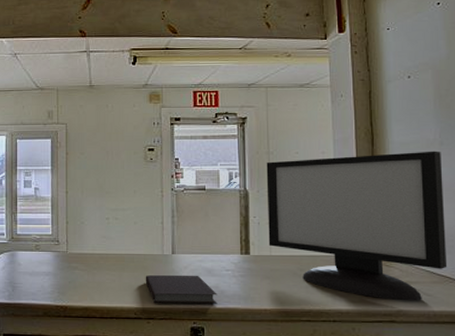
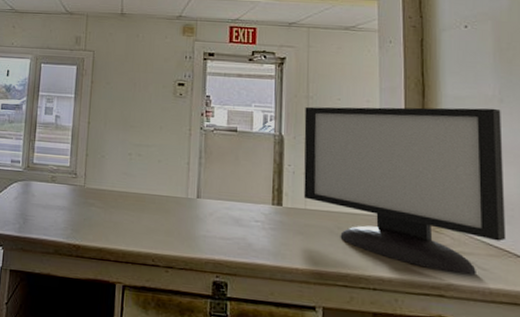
notebook: present [145,274,218,304] -> none [166,219,244,258]

